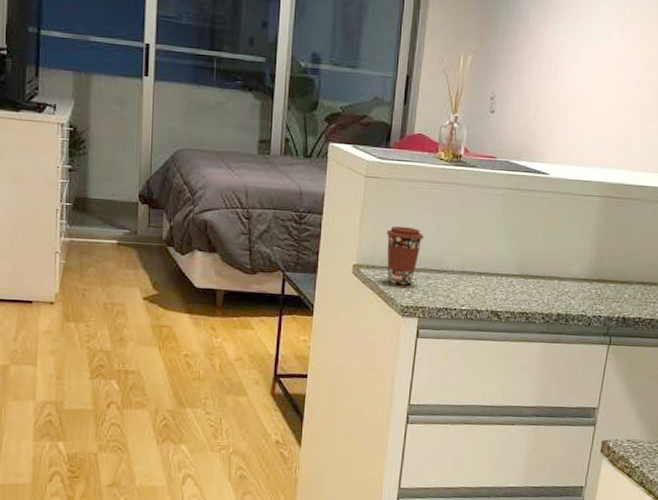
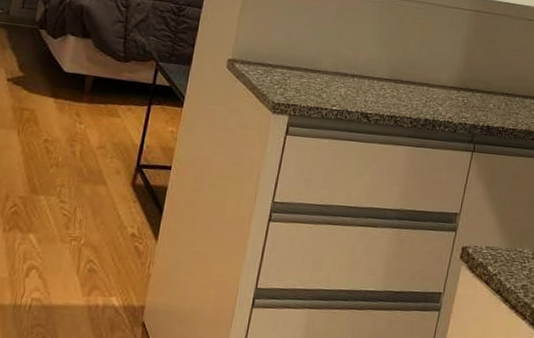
coffee cup: present [386,225,424,285] -> none [261,24,300,83]

